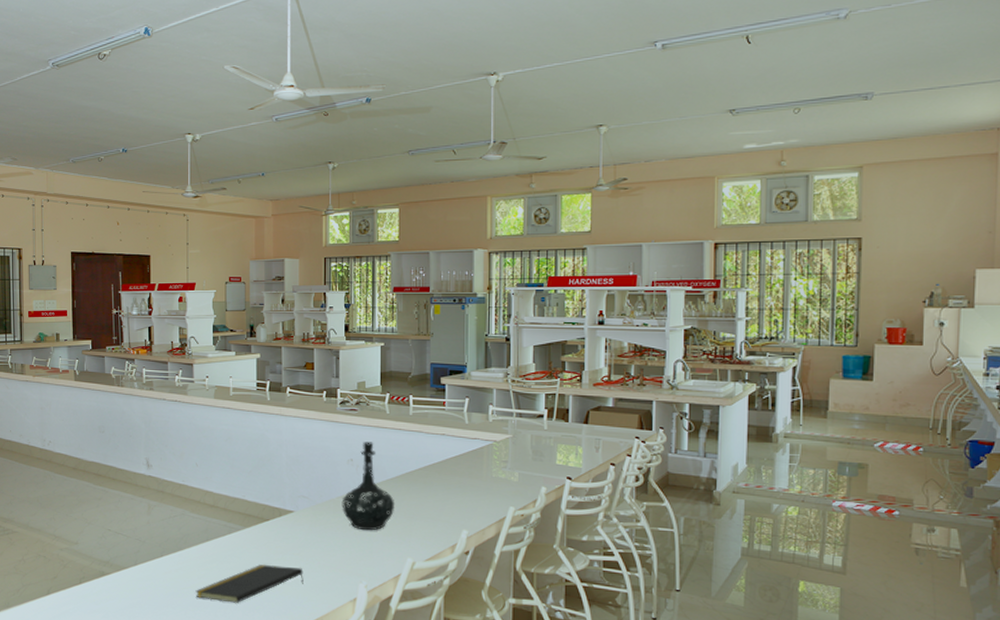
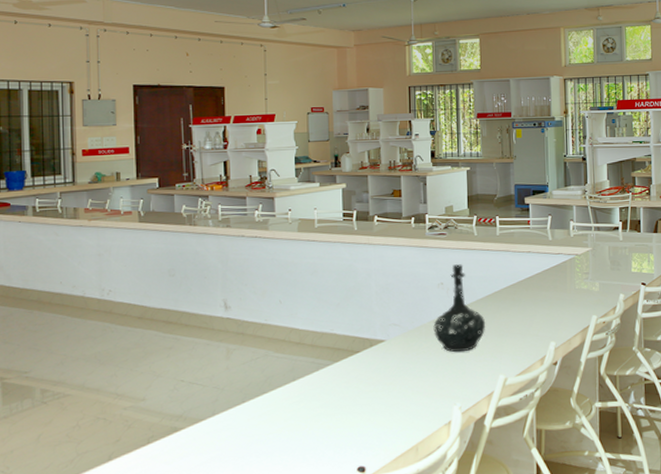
notepad: present [195,565,303,603] -> none [281,397,397,443]

